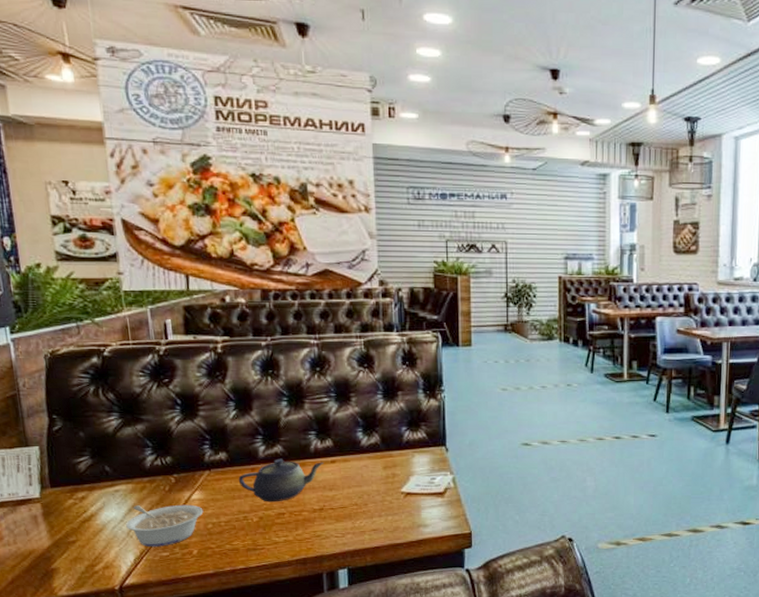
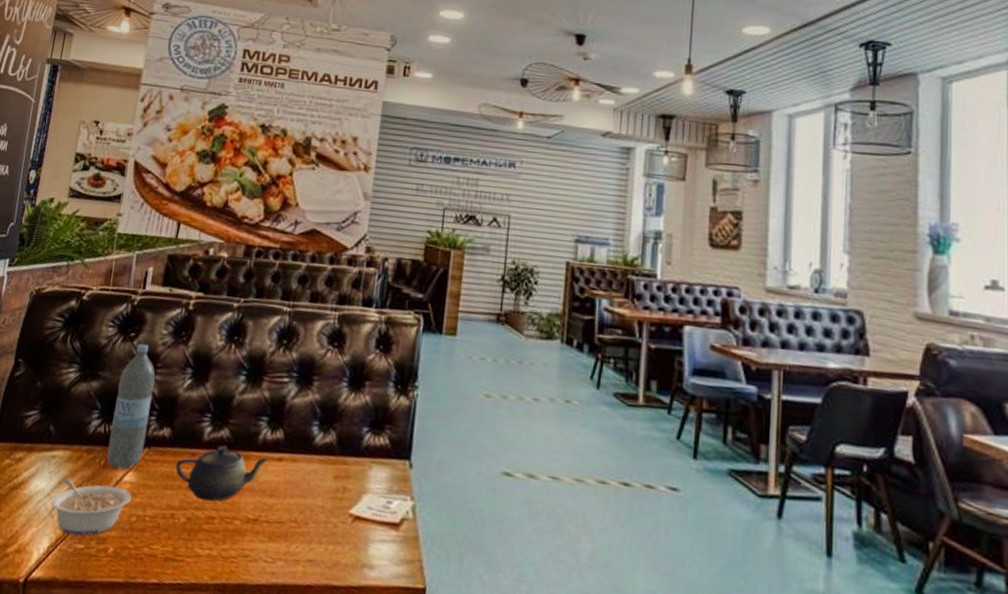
water bottle: none [164,387,204,492] -> present [107,343,156,470]

